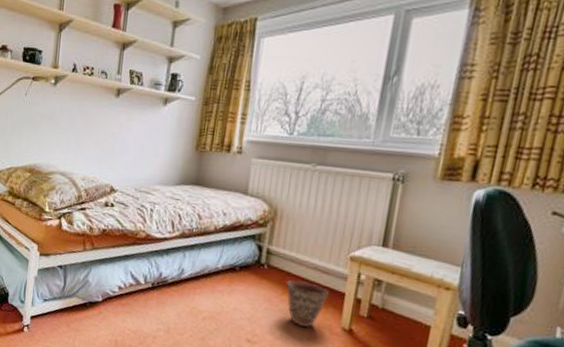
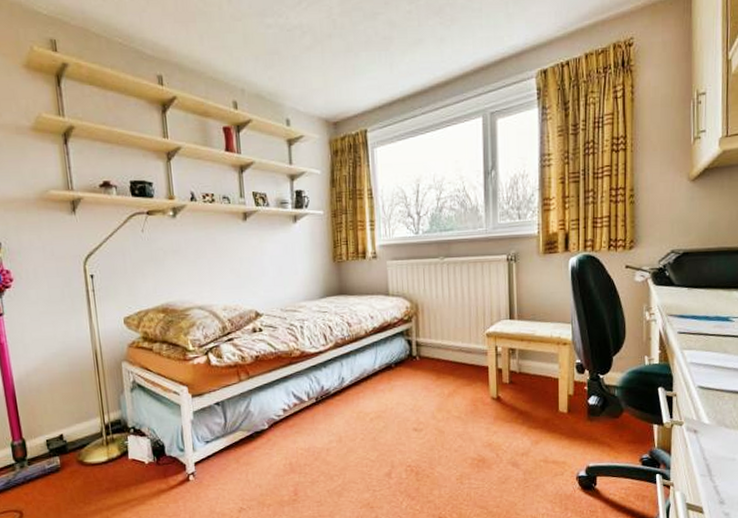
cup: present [286,281,329,327] -> none [439,364,475,406]

